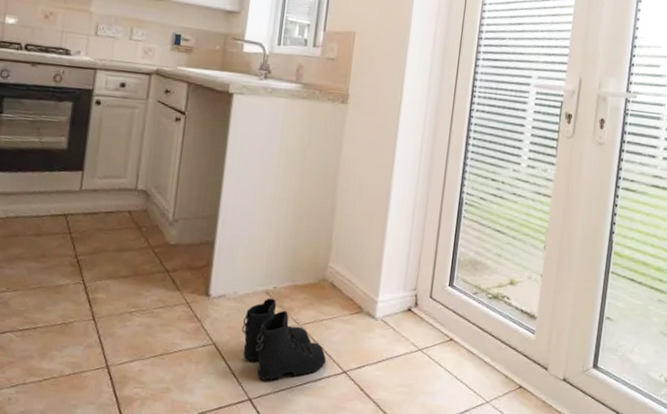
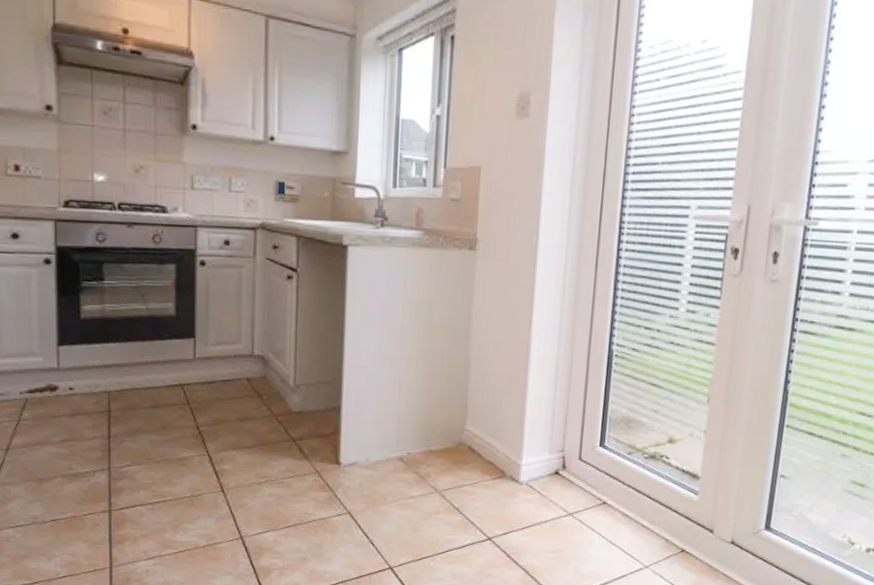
boots: present [241,298,327,380] -> none [376,464,469,548]

